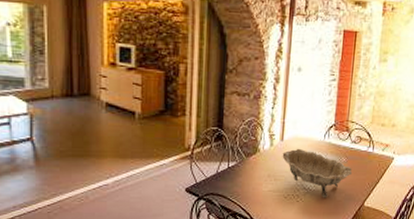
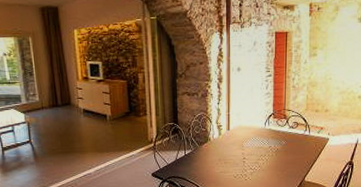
decorative bowl: present [282,148,352,198] -> none [229,135,291,176]

